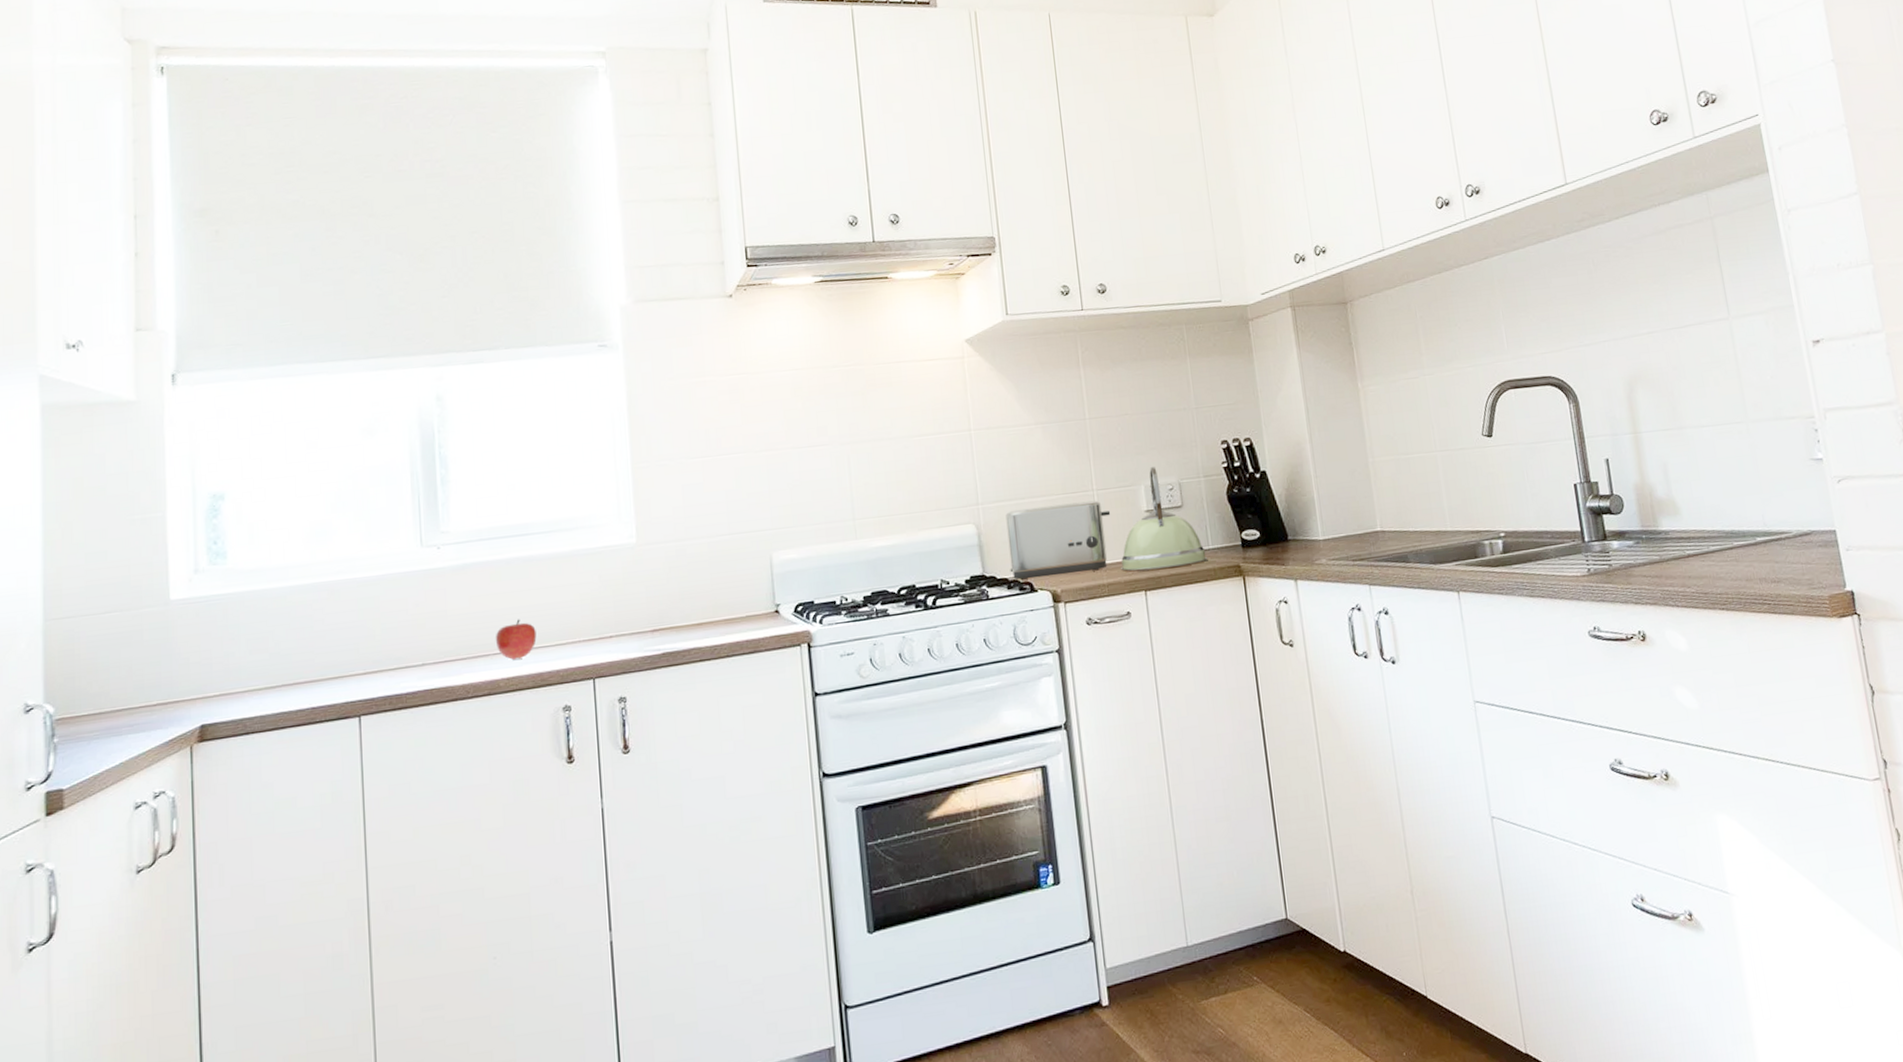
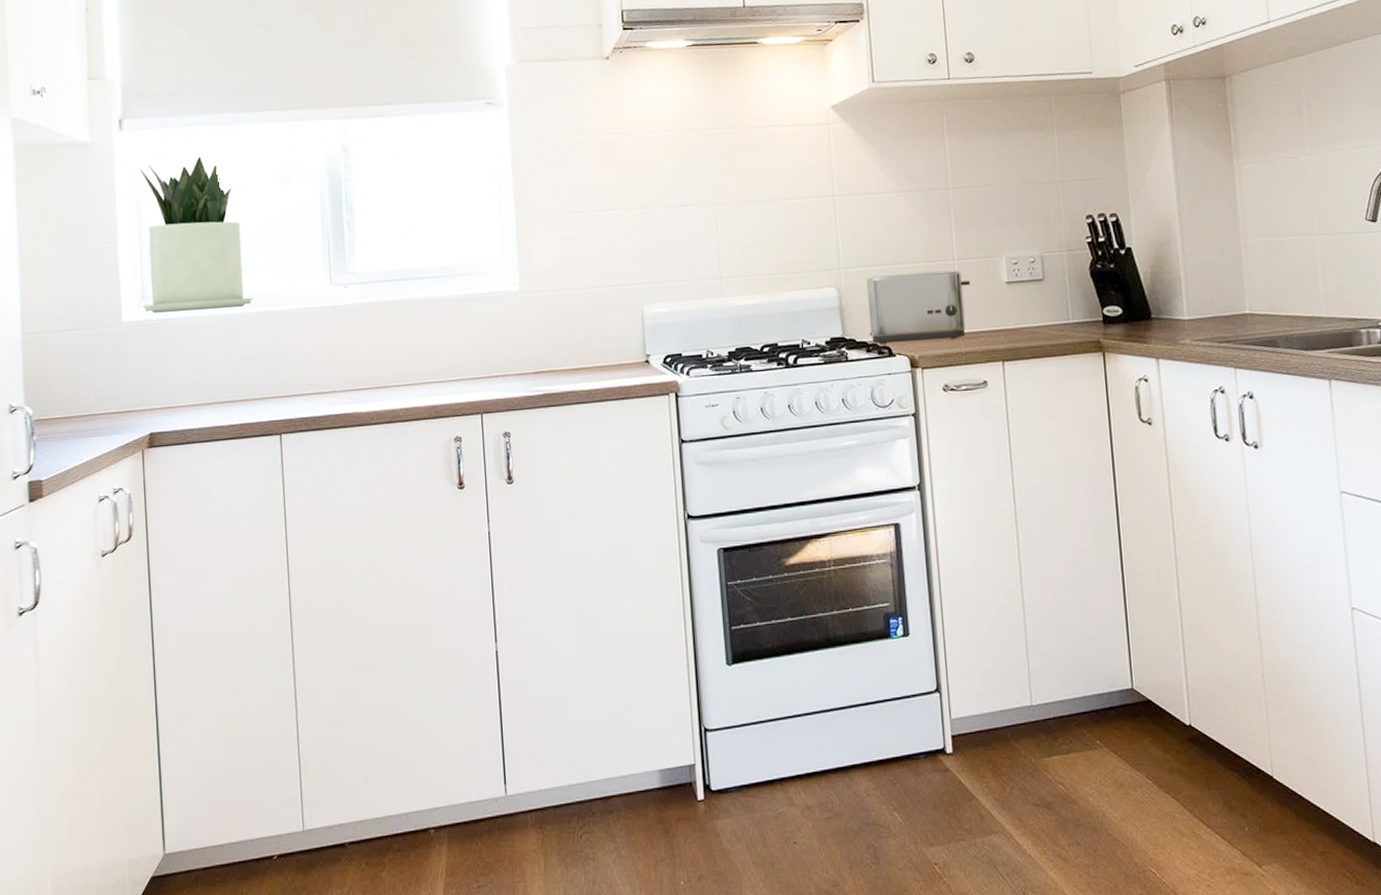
planter: none [195,412,329,588] -> present [140,157,253,313]
fruit: present [495,619,537,660] -> none [395,355,431,392]
kettle: present [1121,466,1208,572] -> none [979,238,1068,342]

